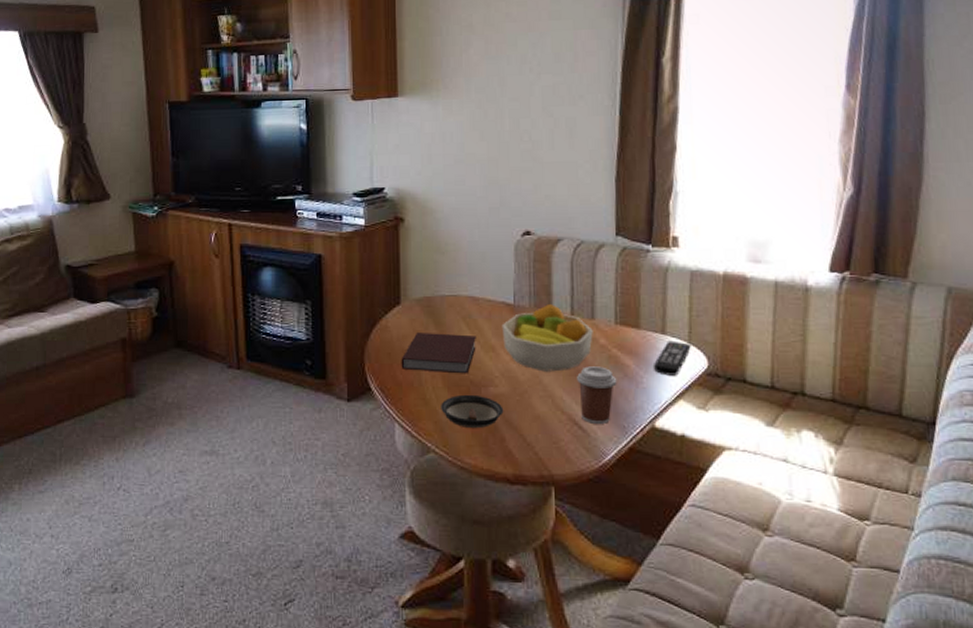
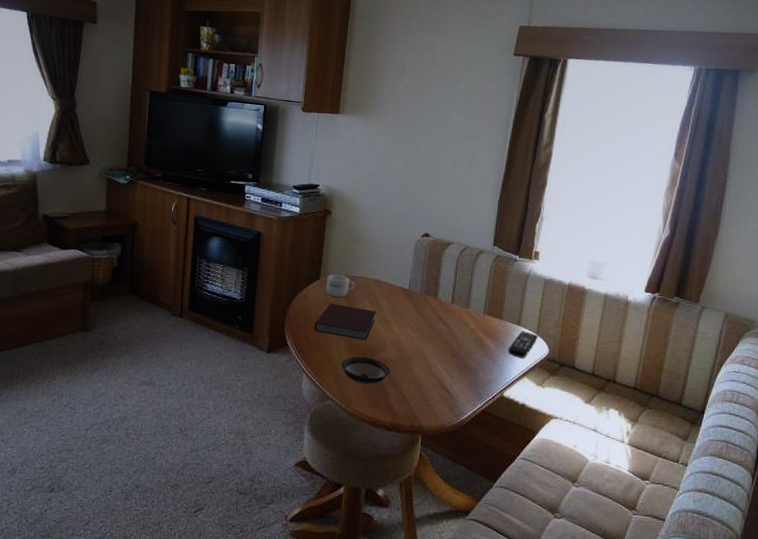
mug: none [409,295,446,323] -> present [326,274,356,297]
fruit bowl: present [501,303,593,372] -> none [396,292,467,346]
coffee cup: present [577,366,617,424] -> none [449,344,480,390]

